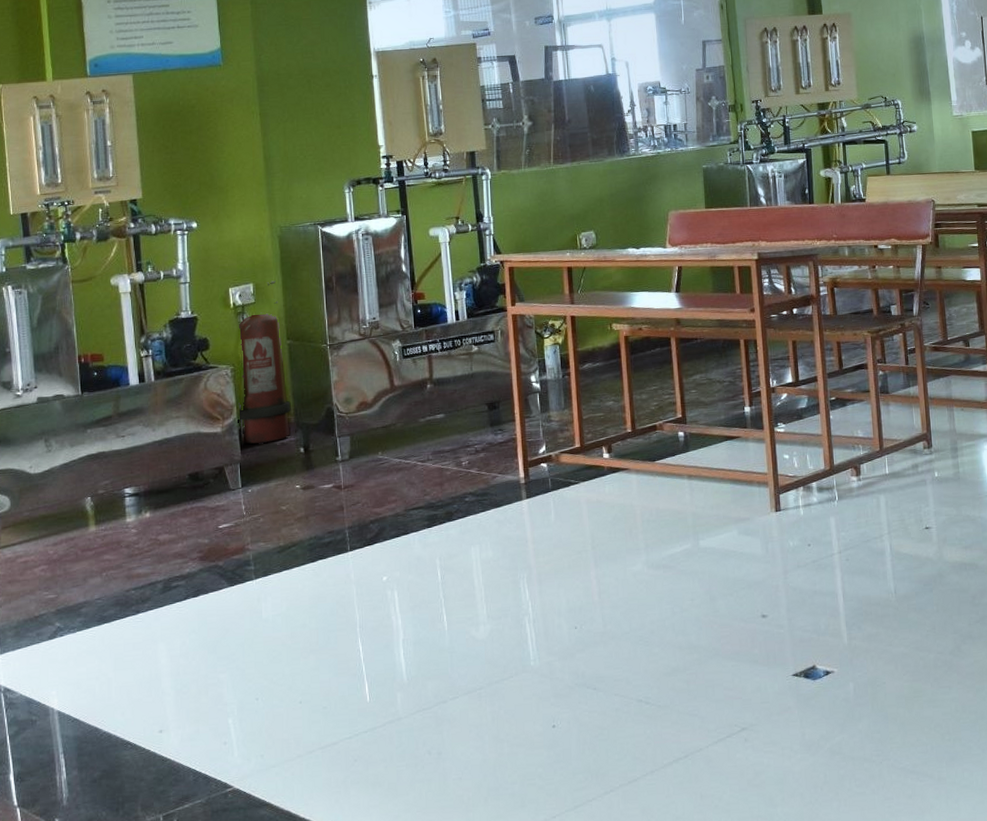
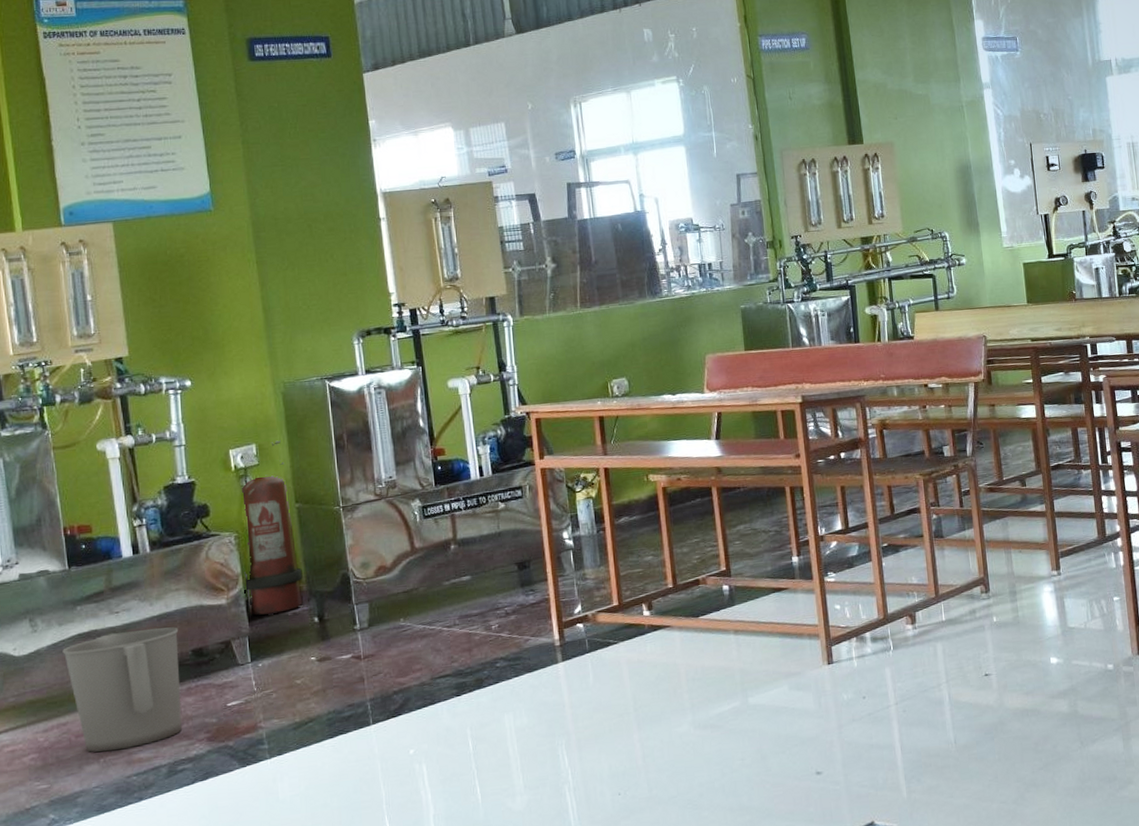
mug: none [73,451,178,567] -> present [62,627,182,753]

